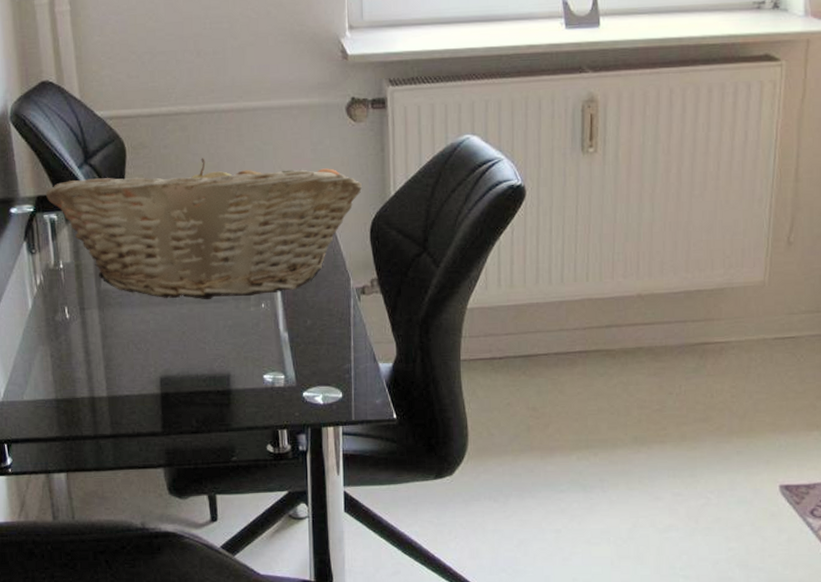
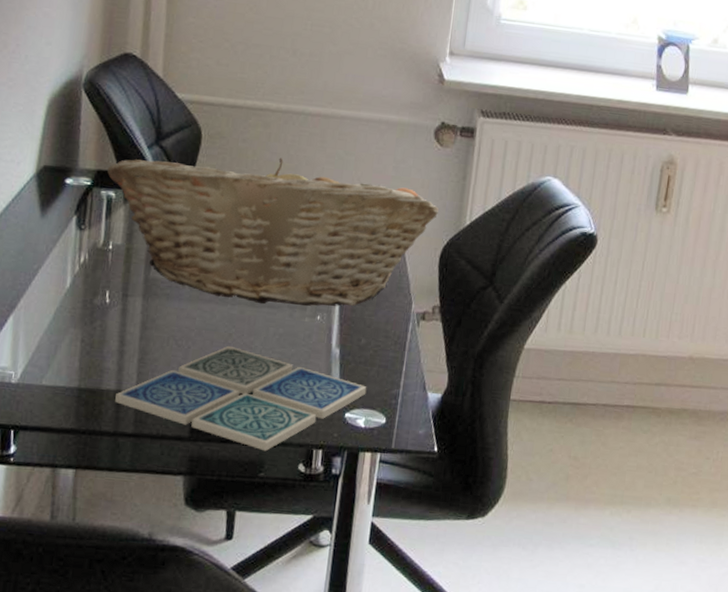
drink coaster: none [90,343,320,437] -> present [115,345,367,452]

